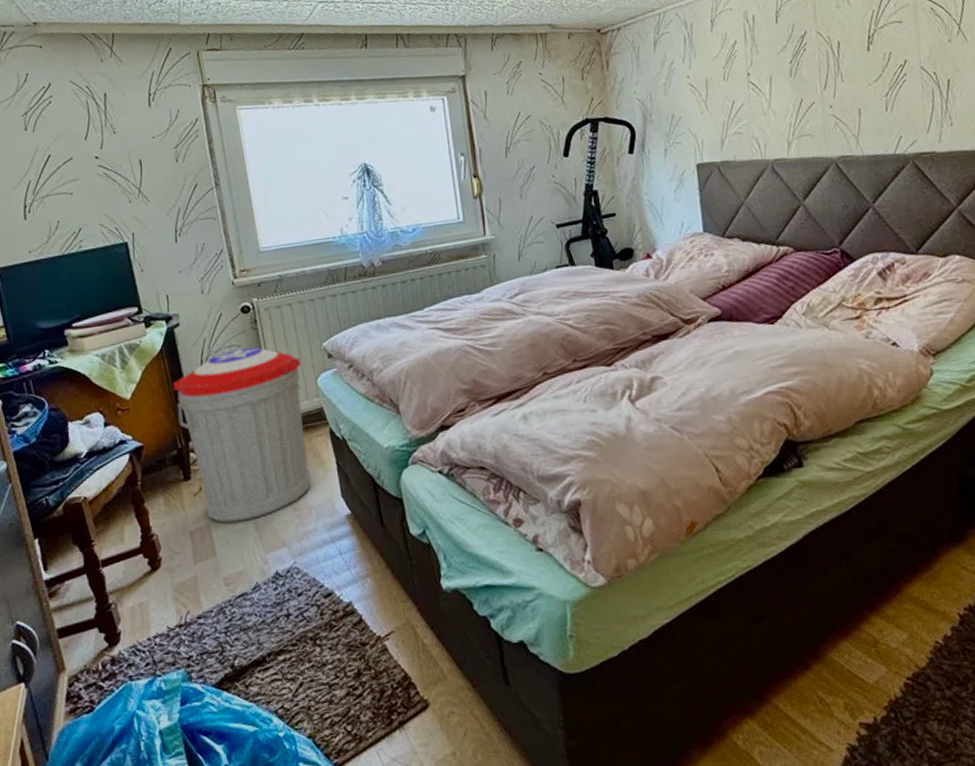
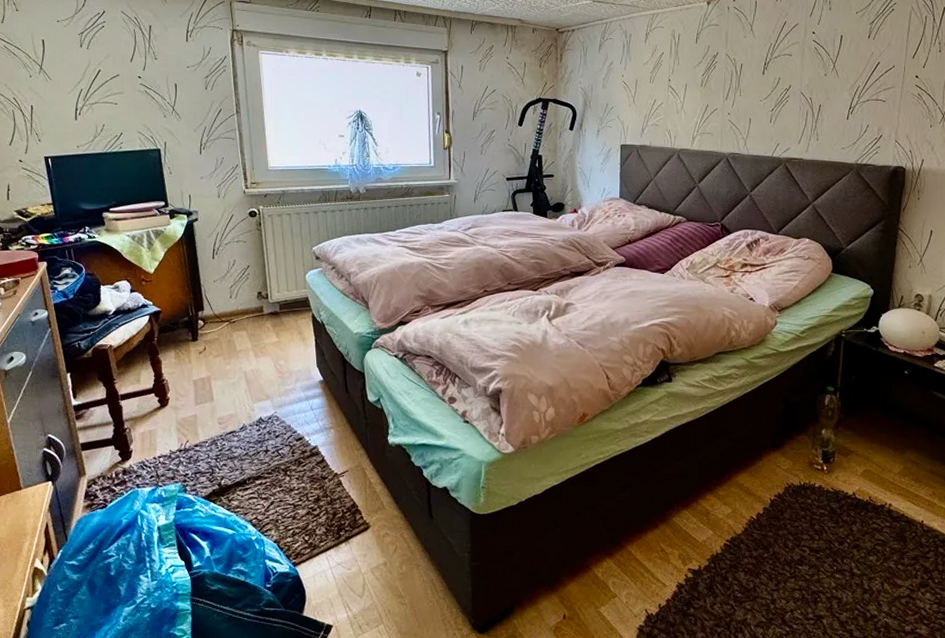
trash can: present [173,347,312,523] -> none [189,244,294,377]

